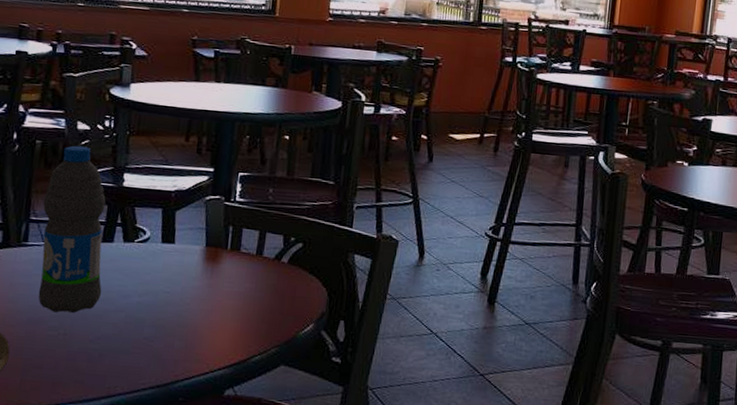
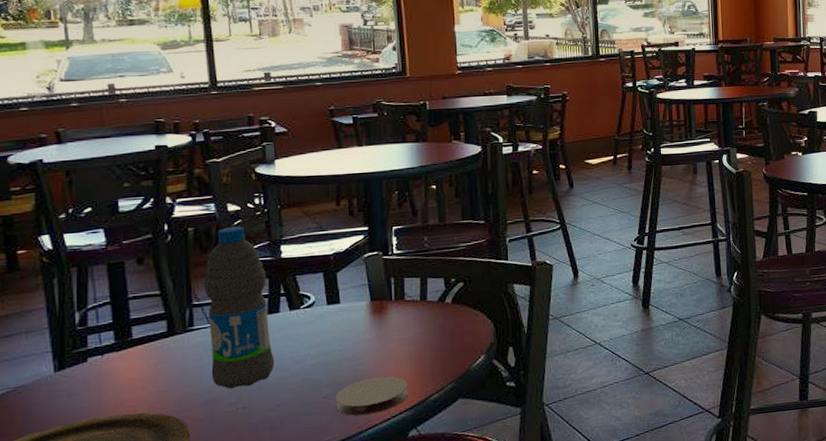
coaster: none [155,326,231,365] -> present [335,376,408,416]

